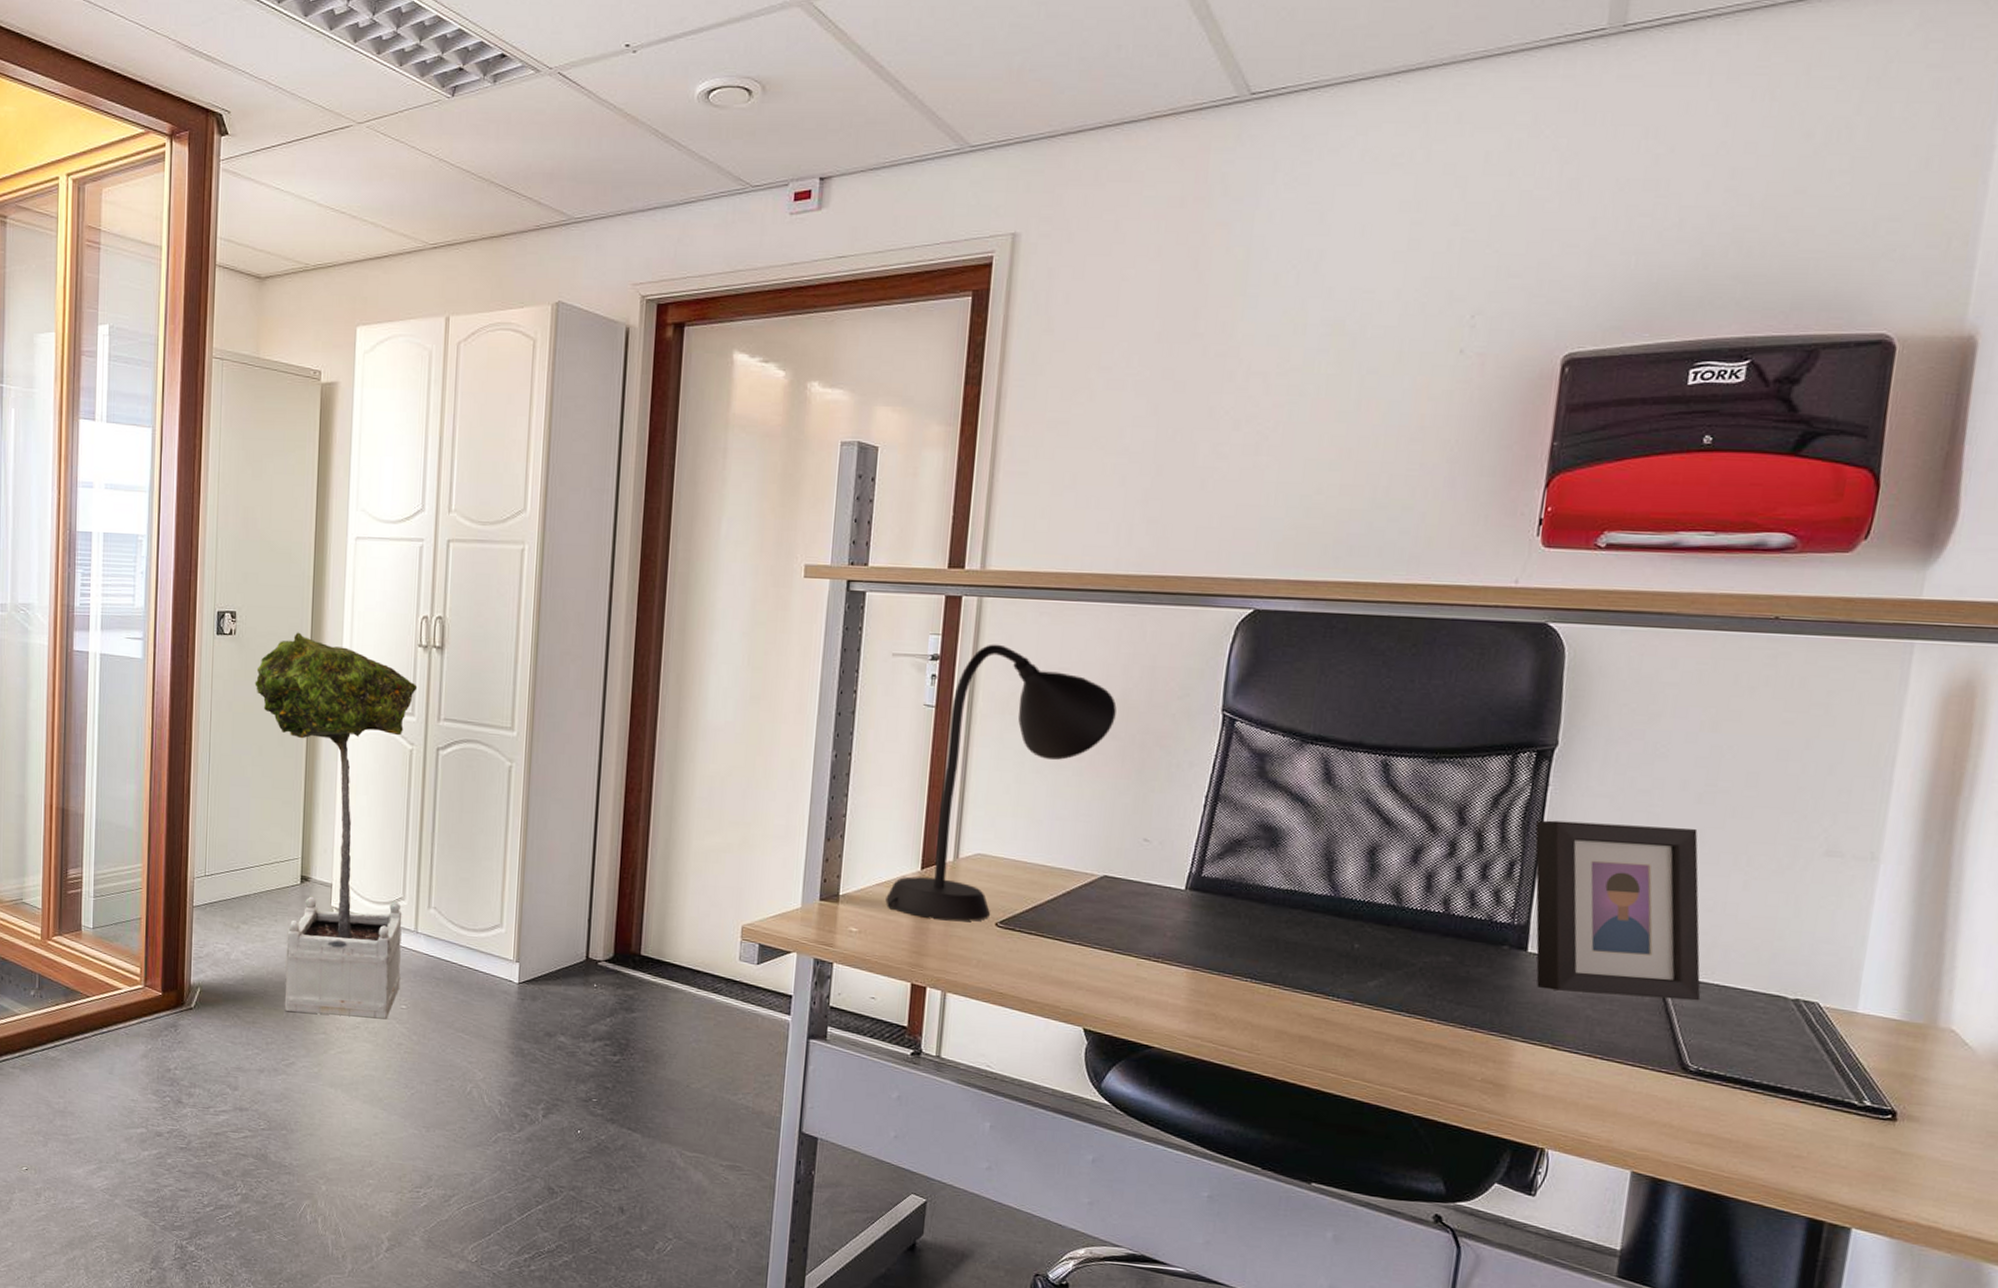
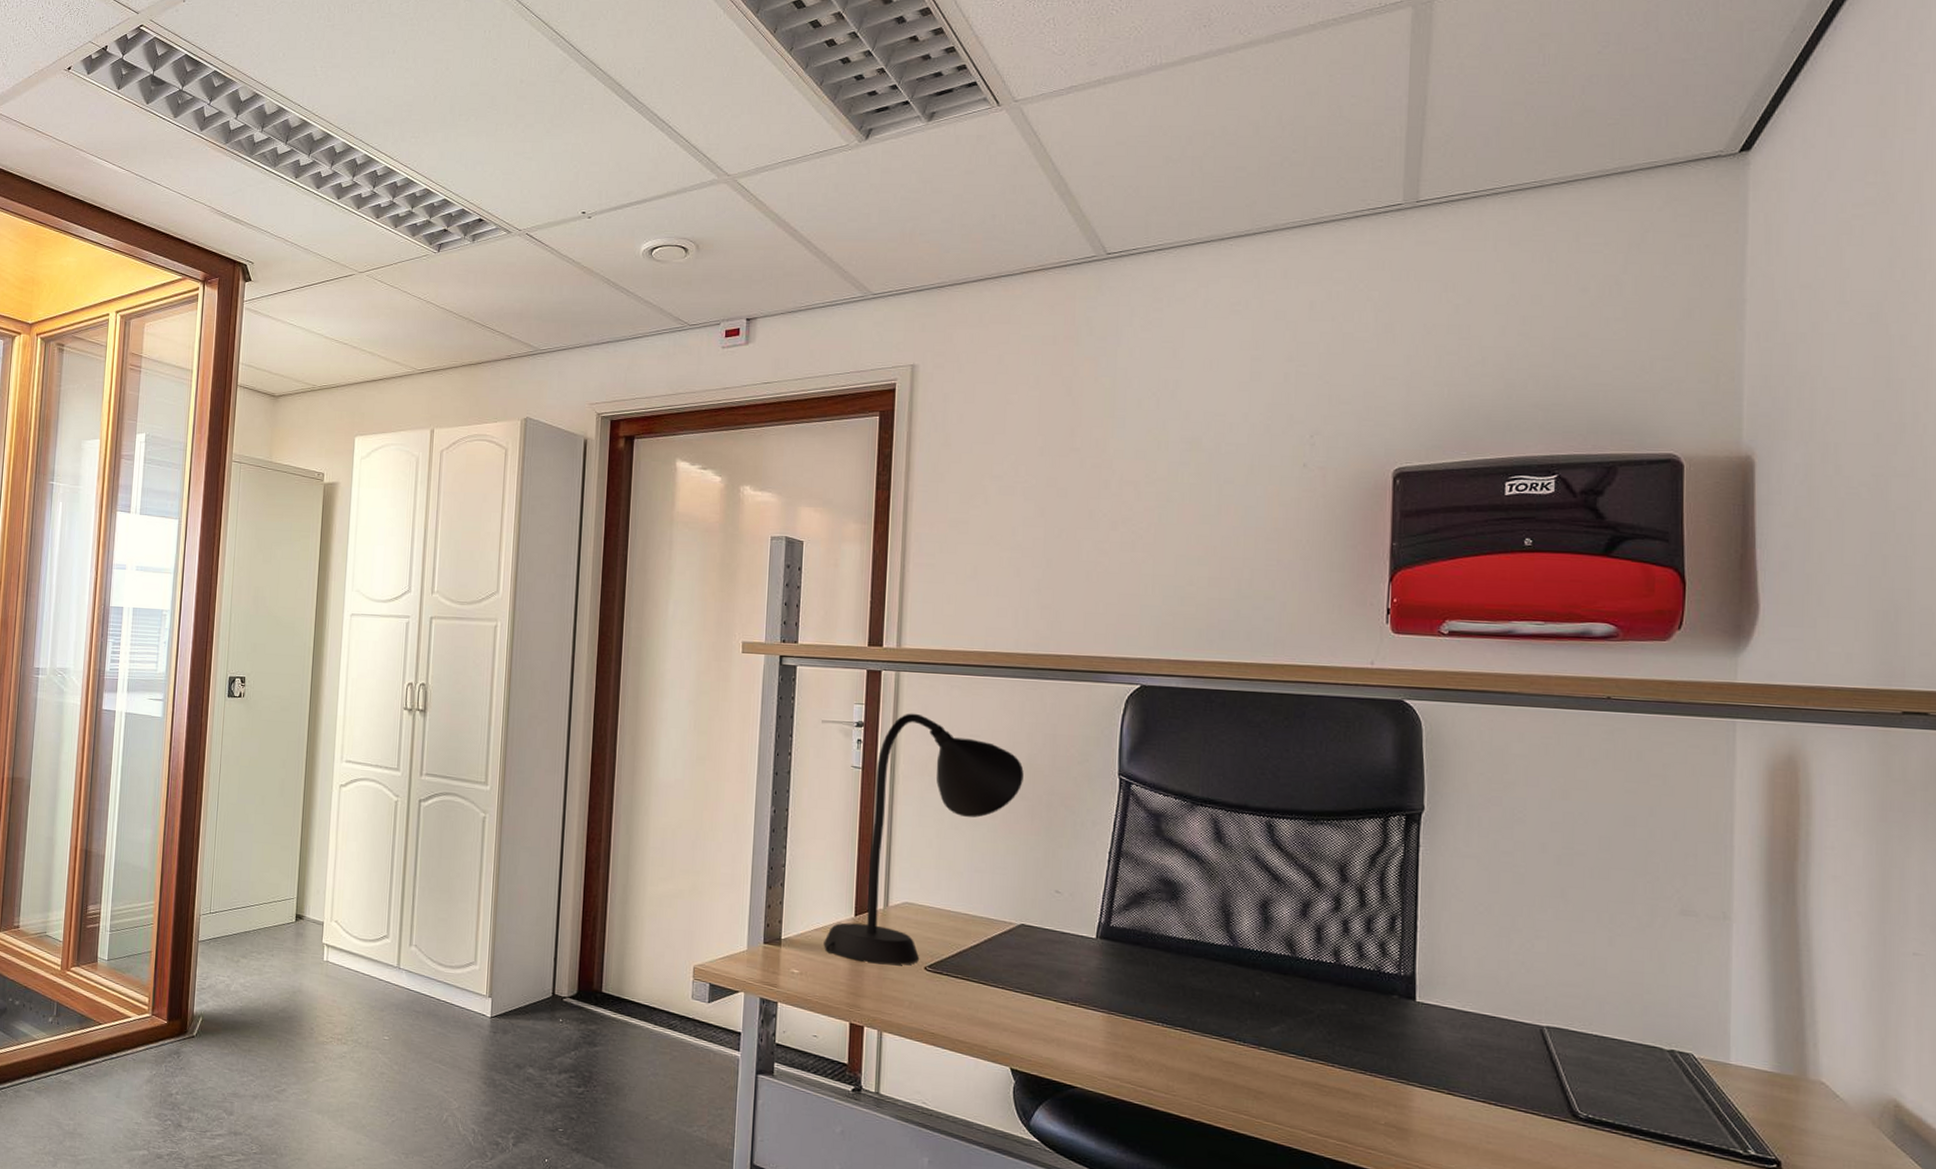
potted tree: present [255,632,418,1019] -> none [259,696,403,1050]
picture frame: present [1535,820,1701,1001] -> none [1412,878,1582,1051]

